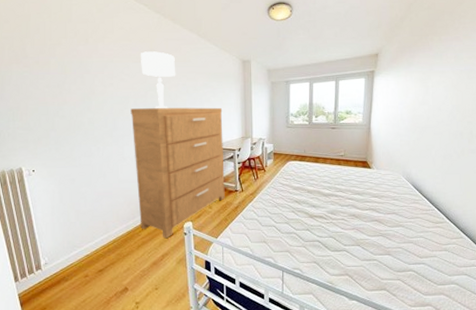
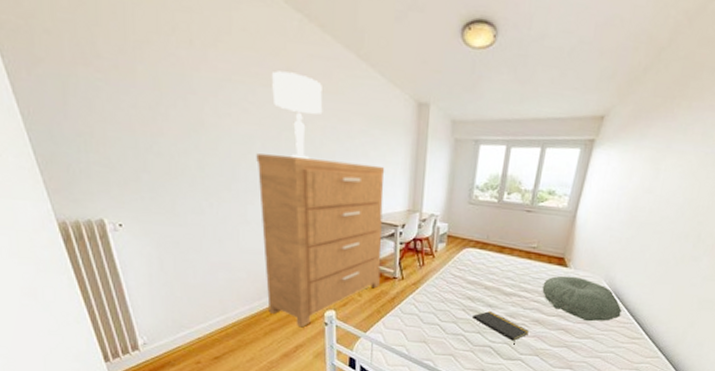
notepad: none [301,211,348,238] -> present [472,311,529,345]
pillow: none [353,175,422,212] -> present [542,275,622,322]

